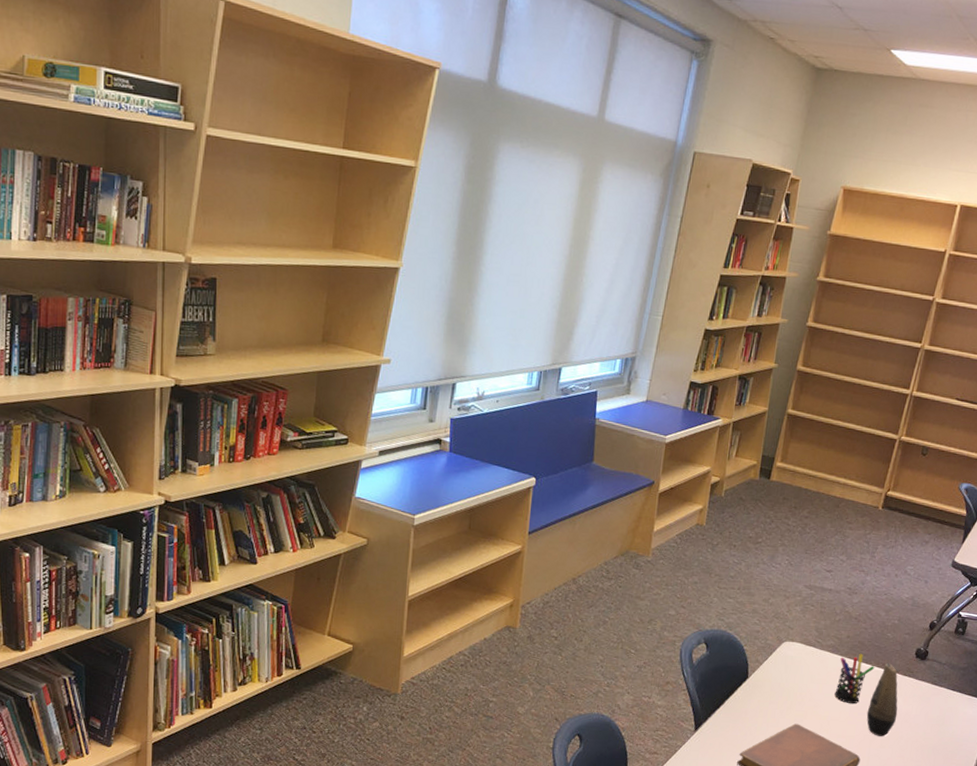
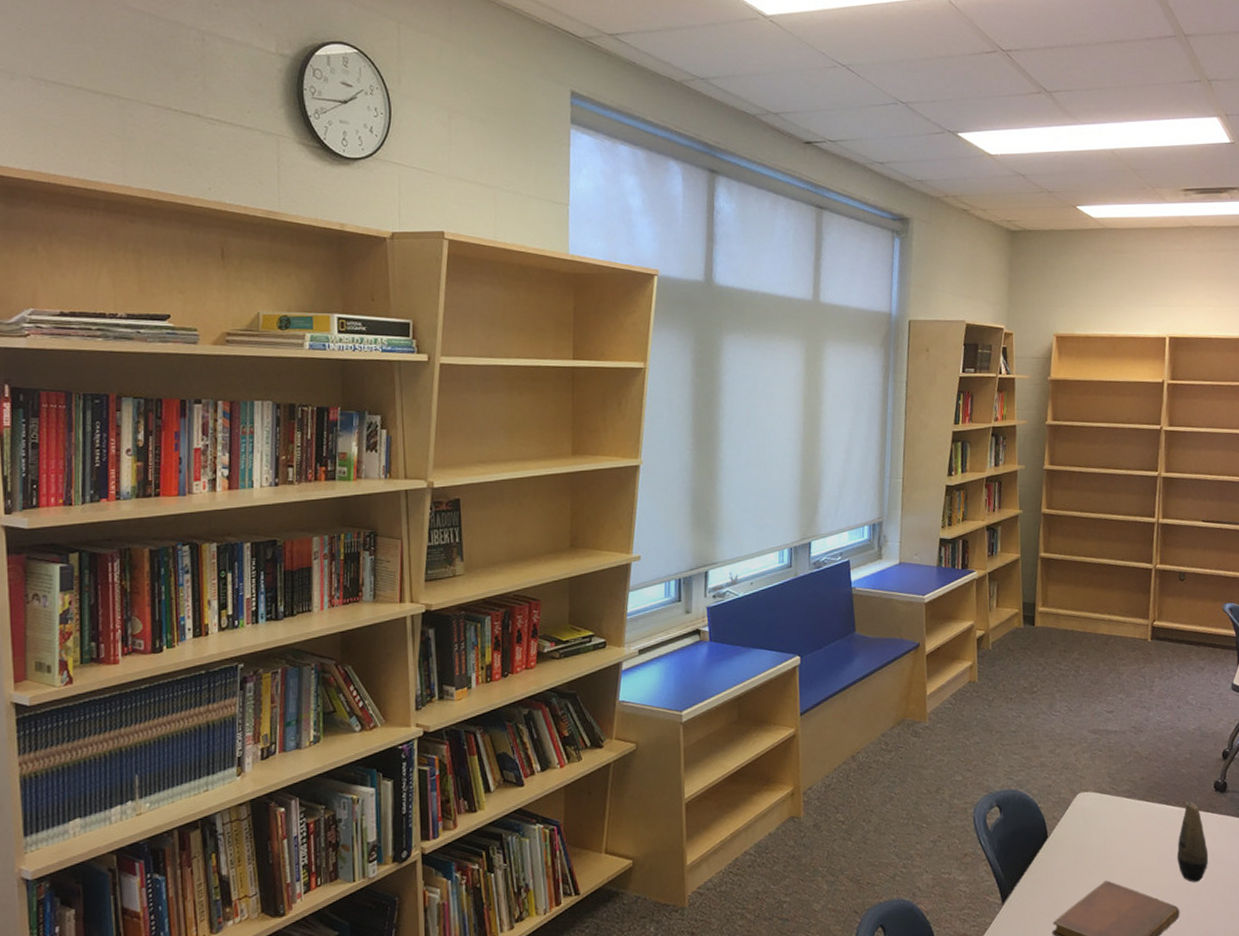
pen holder: present [834,653,875,703] -> none [1139,794,1176,851]

